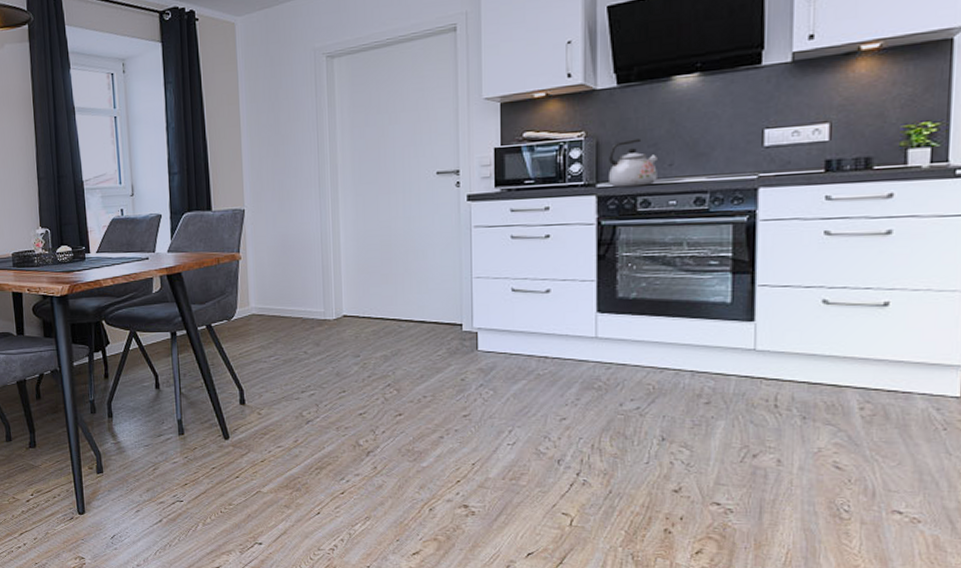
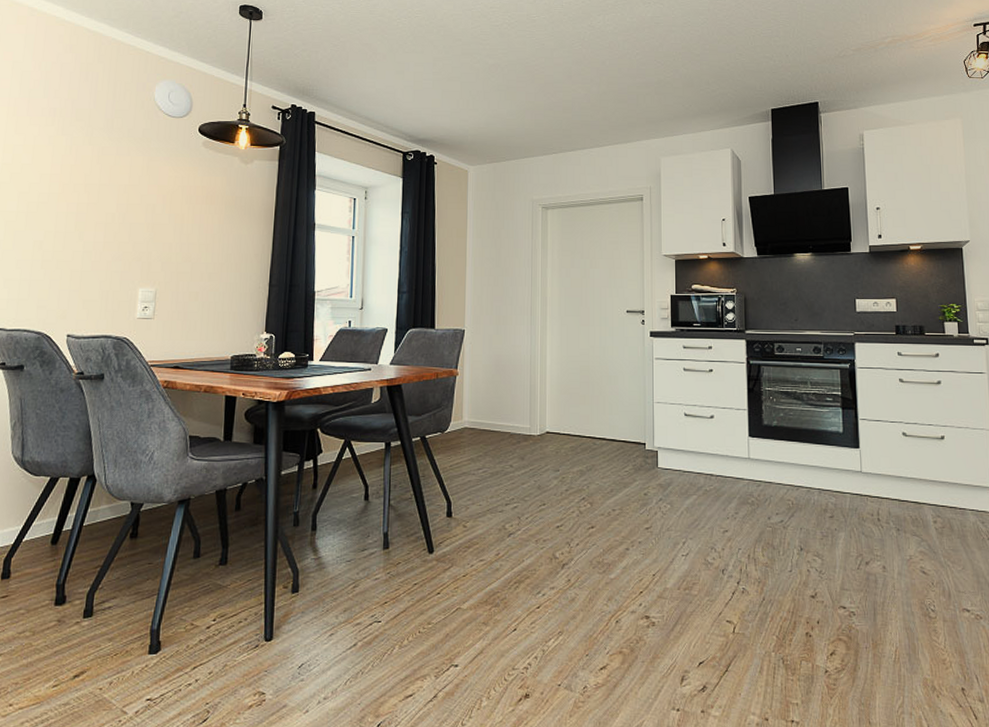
kettle: present [607,138,657,189] -> none [753,298,787,336]

